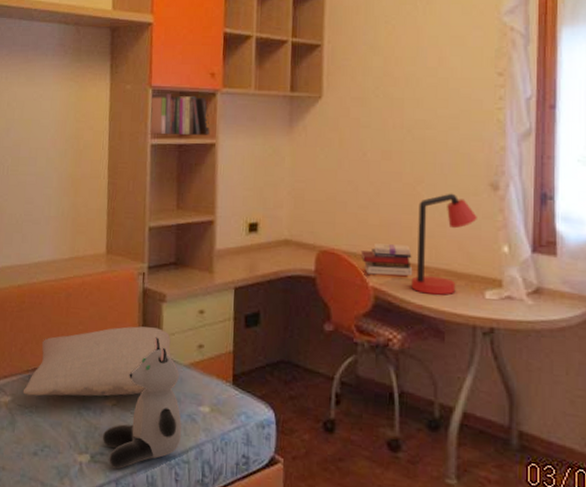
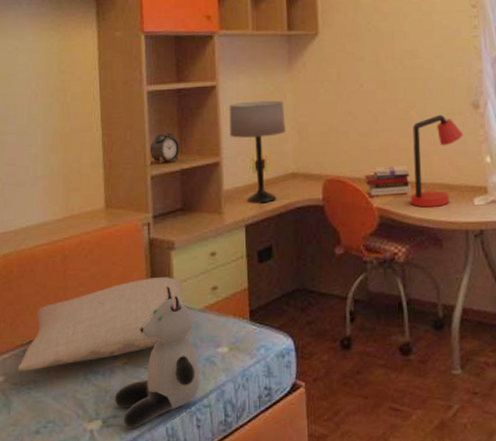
books: present [148,93,210,136] -> none [144,38,210,81]
alarm clock: none [149,186,178,217] -> present [149,132,181,165]
table lamp: none [225,162,282,268] -> present [229,100,286,204]

